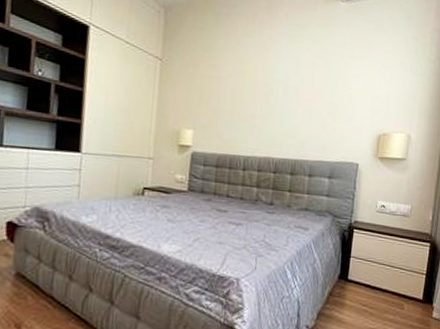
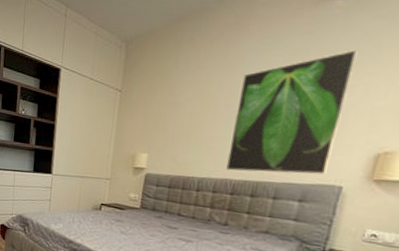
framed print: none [268,45,358,153] -> present [226,50,358,175]

